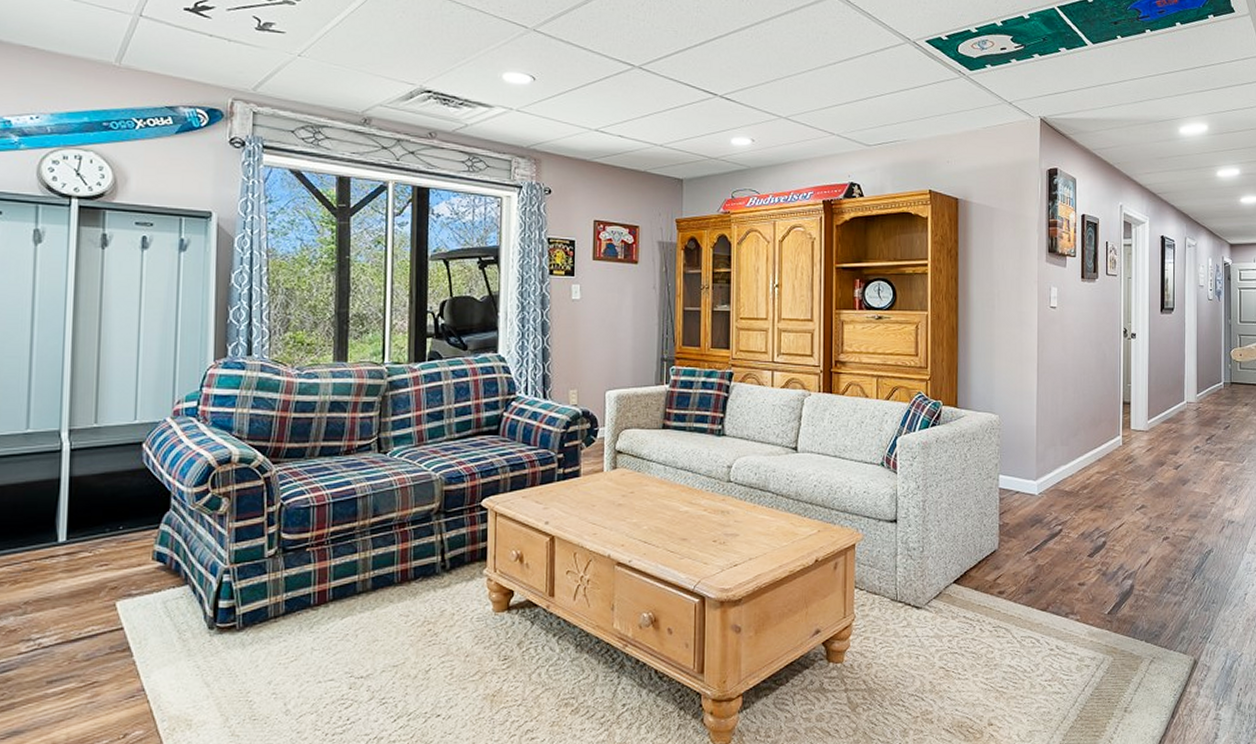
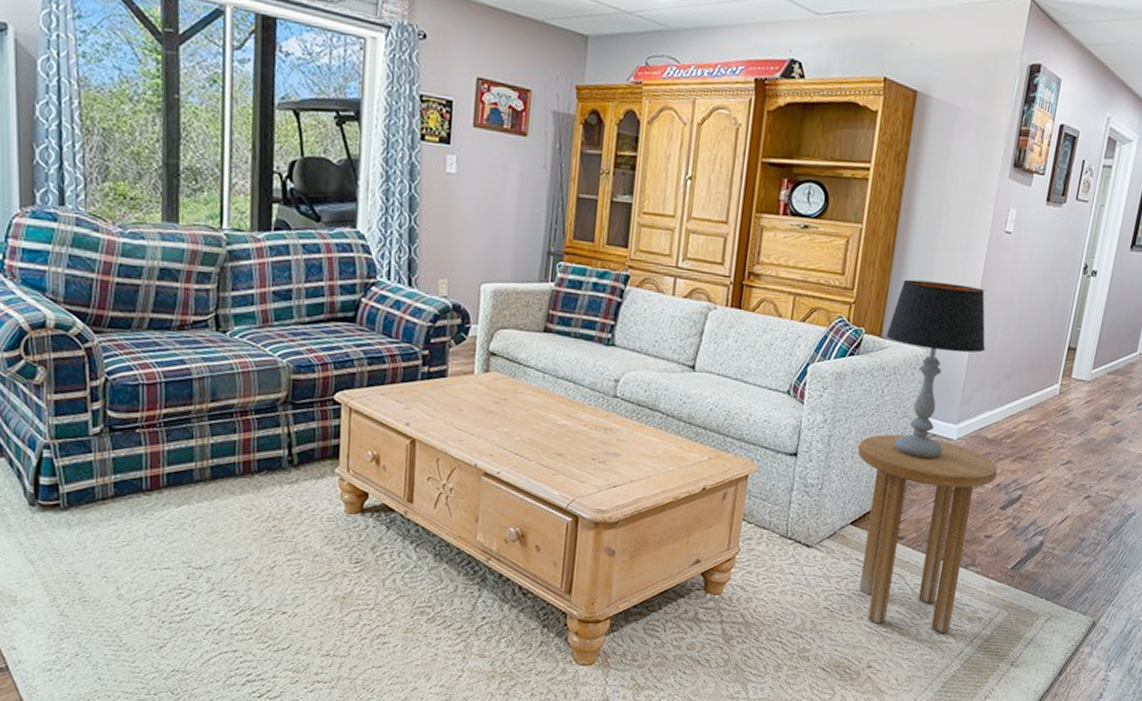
side table: none [951,494,1080,684] -> present [857,434,998,633]
table lamp: none [961,355,1051,515] -> present [886,279,986,459]

